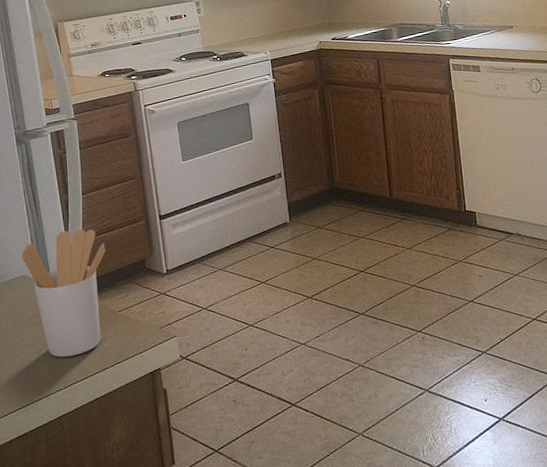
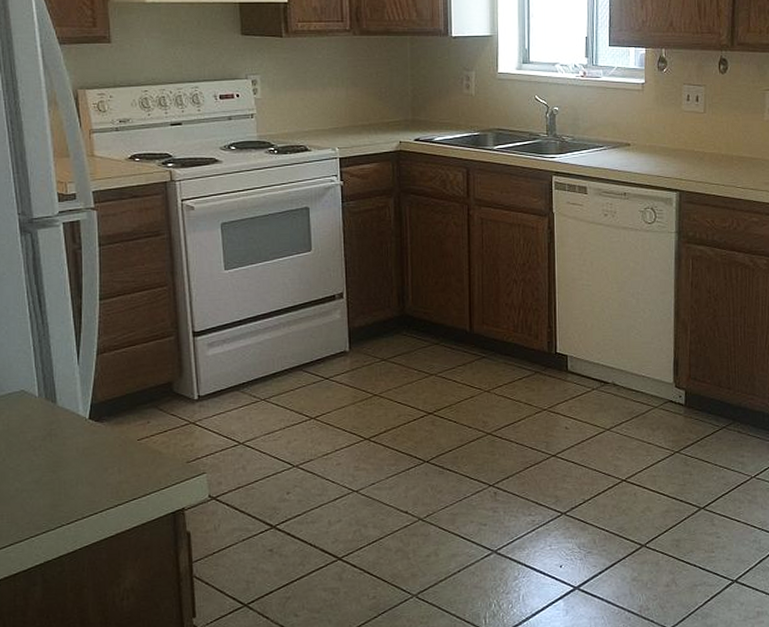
utensil holder: present [22,229,106,358] -> none [21,341,125,489]

